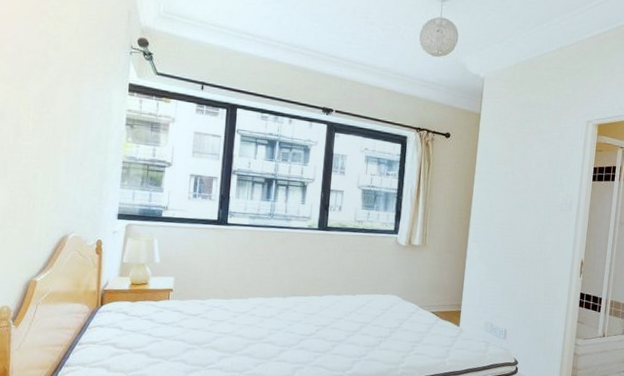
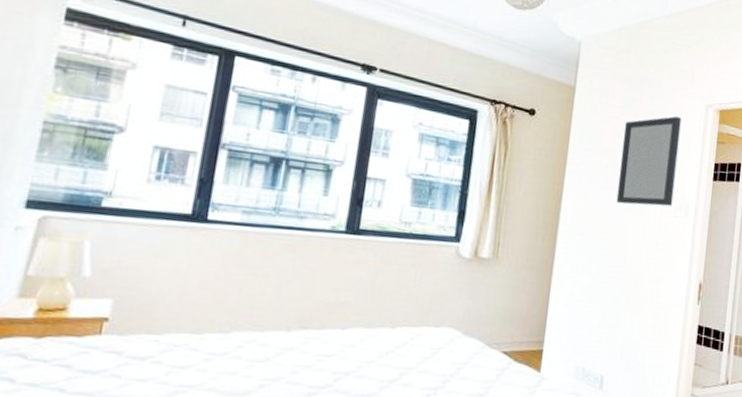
home mirror: none [514,132,566,203] -> present [616,116,682,207]

